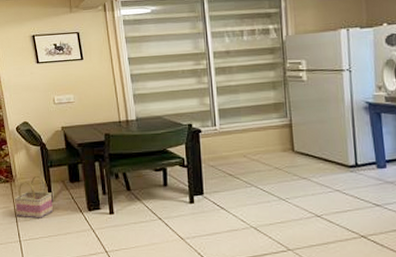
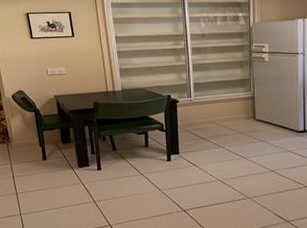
basket: present [14,175,54,219] -> none [11,137,47,174]

